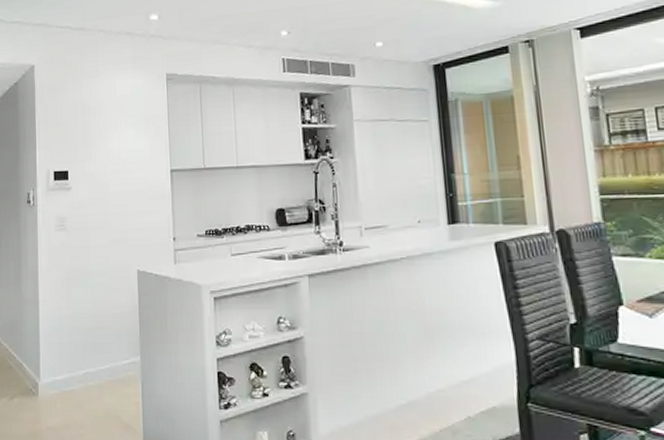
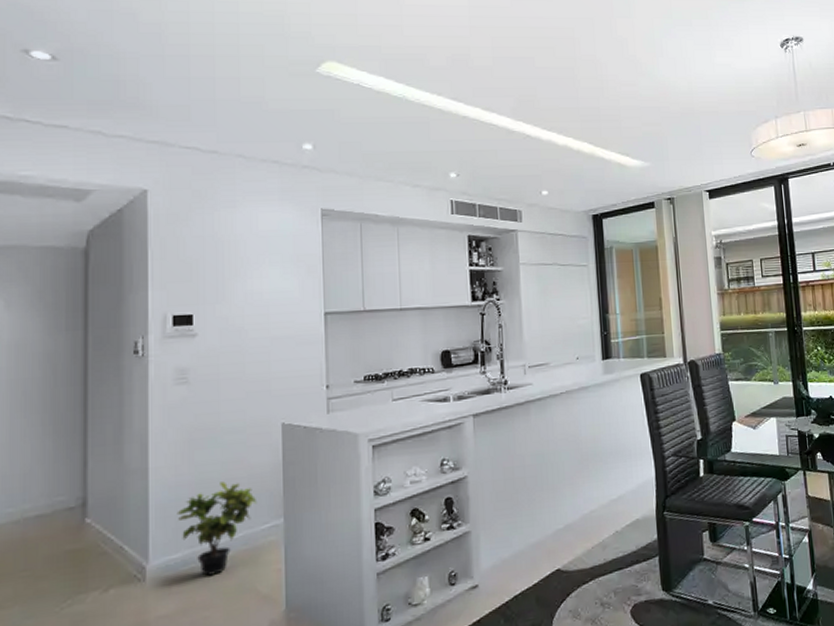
potted plant: none [59,318,119,399] -> present [177,481,258,576]

